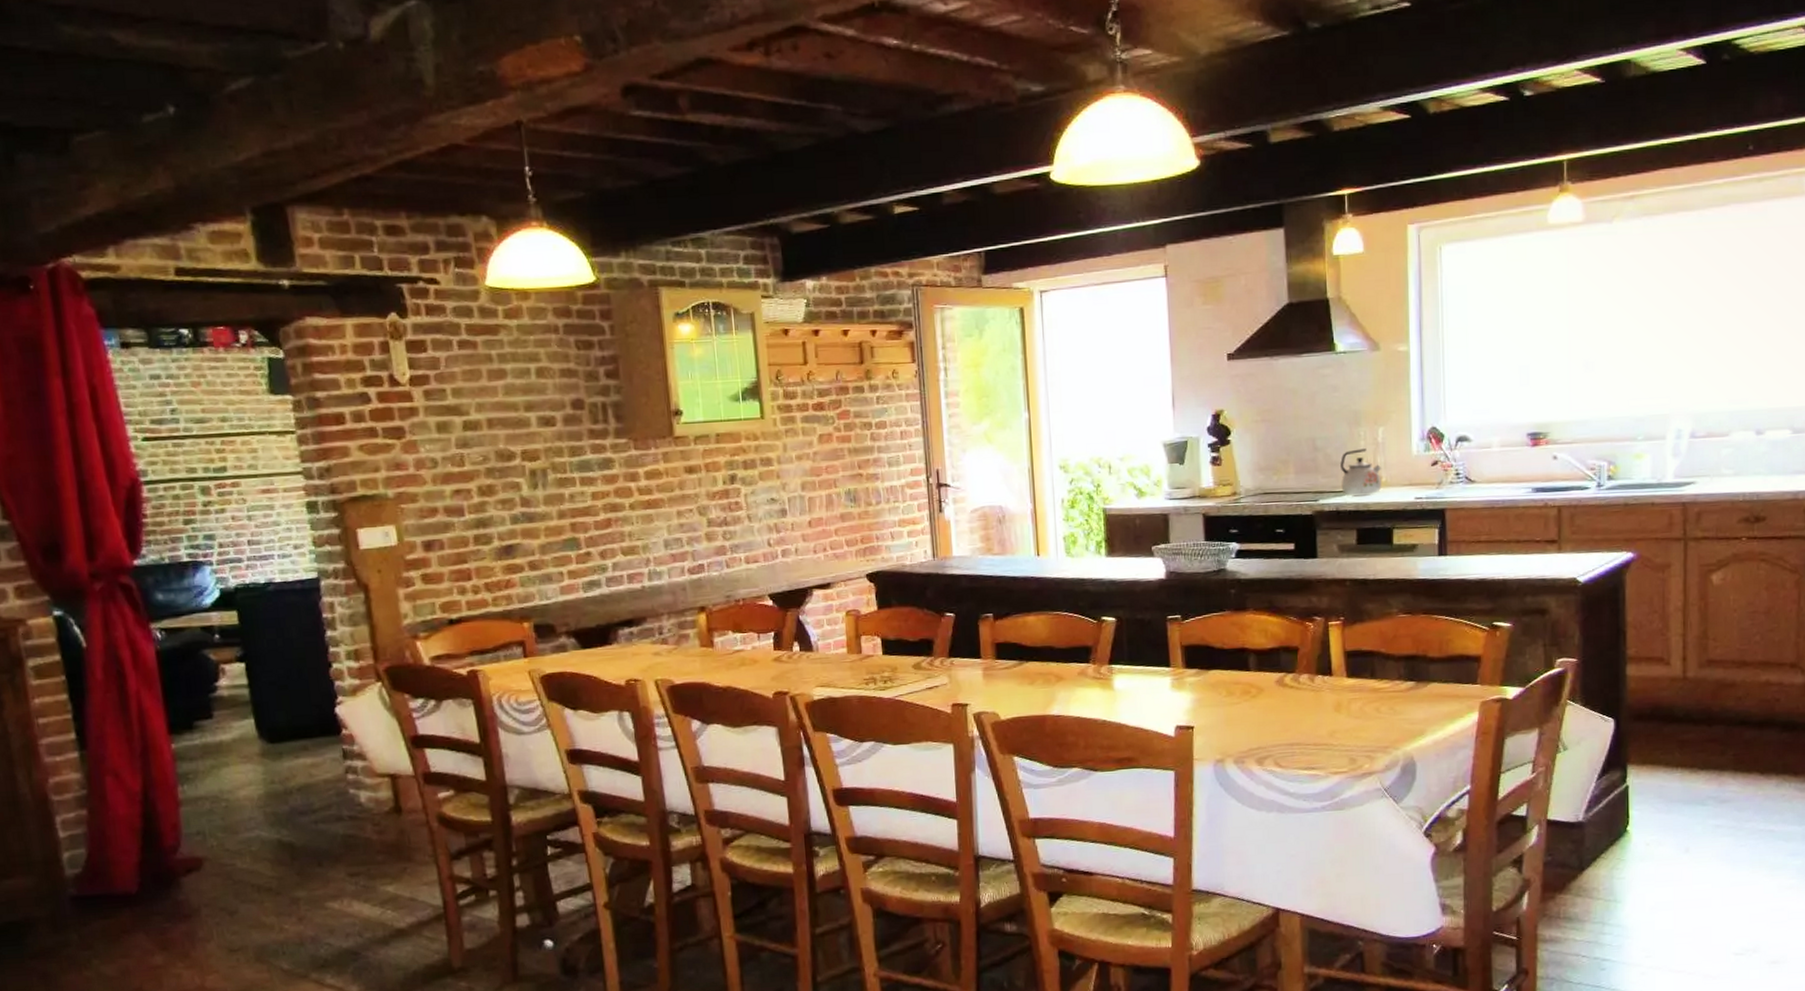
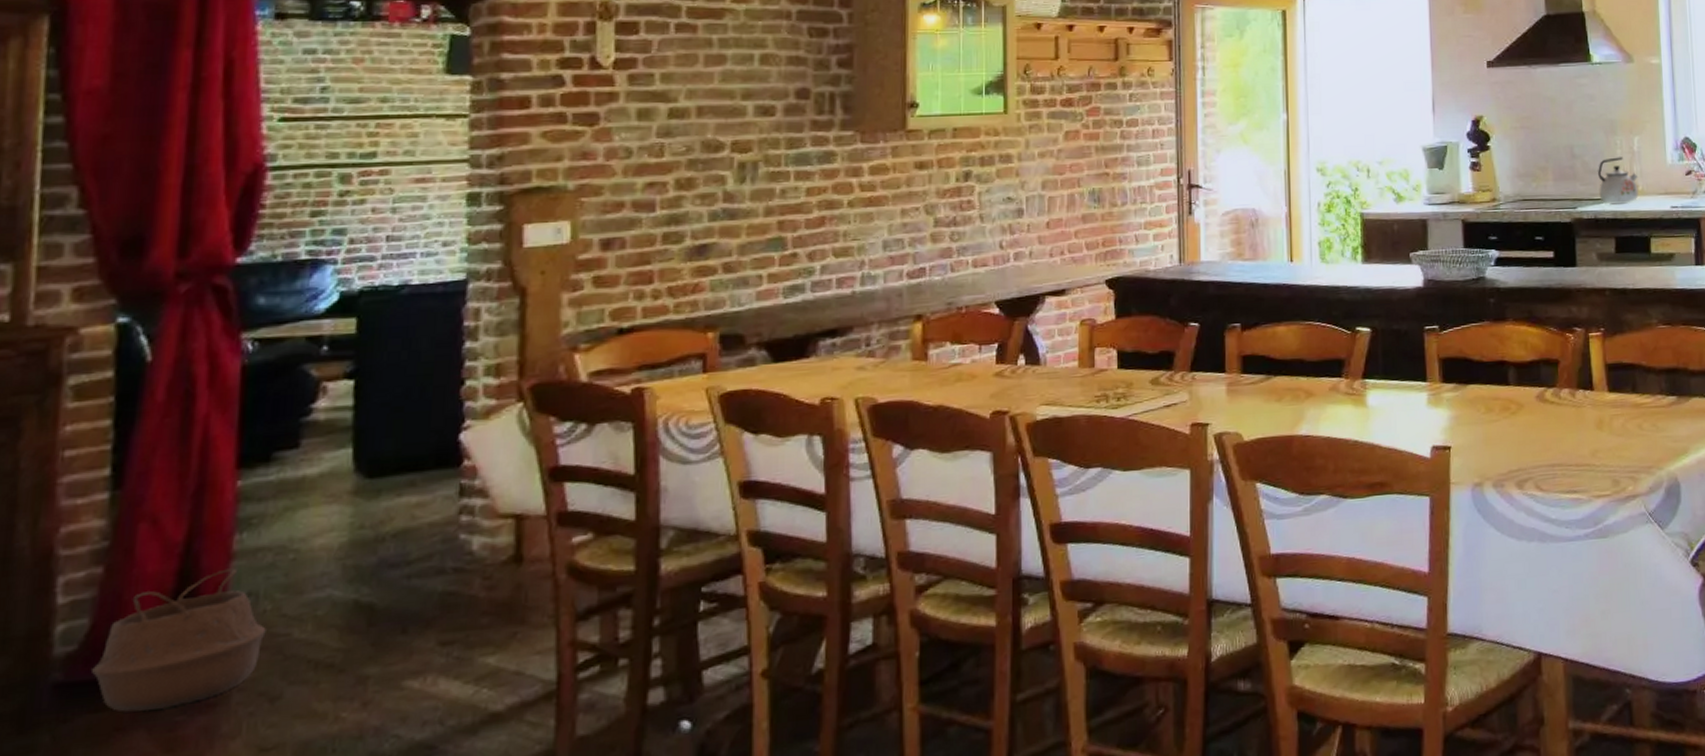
woven basket: none [96,813,217,919] -> present [92,568,266,712]

